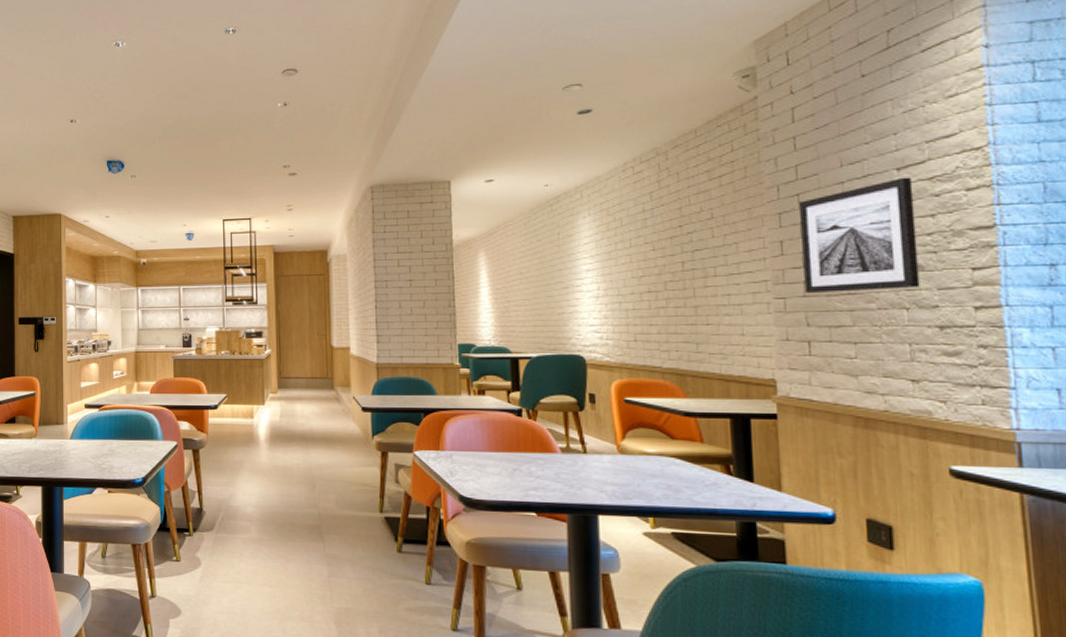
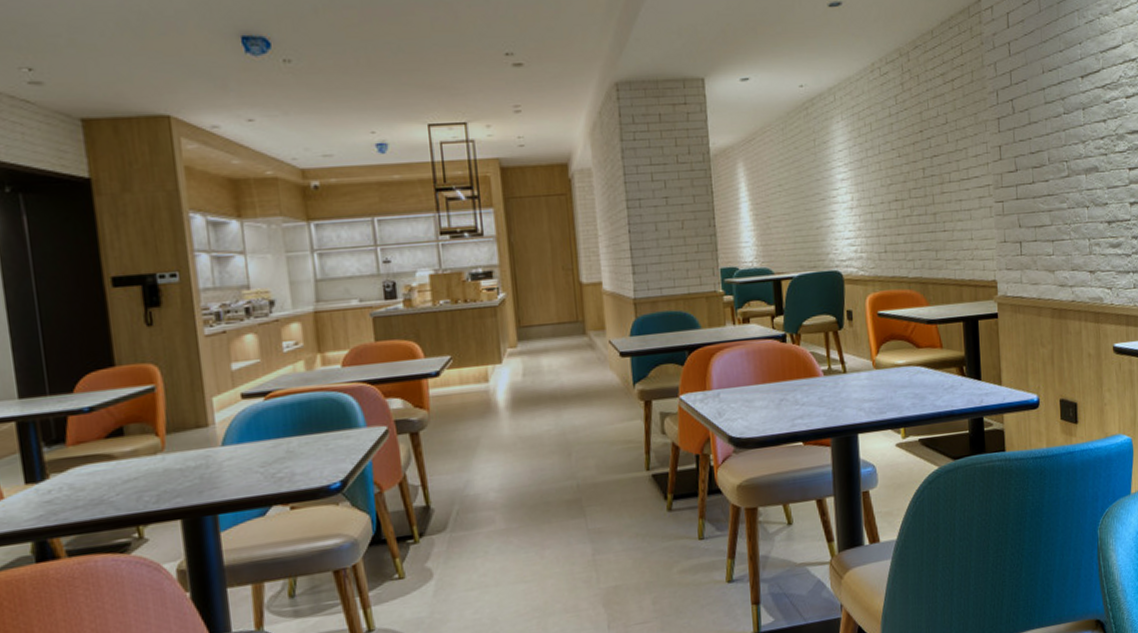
wall art: present [798,177,920,294] -> none [1012,84,1096,197]

